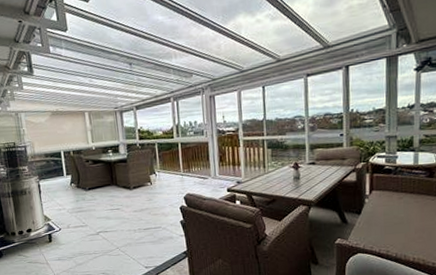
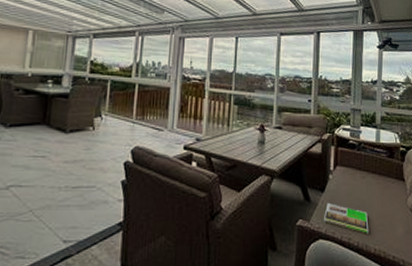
magazine: none [361,222,408,246] -> present [323,202,369,234]

